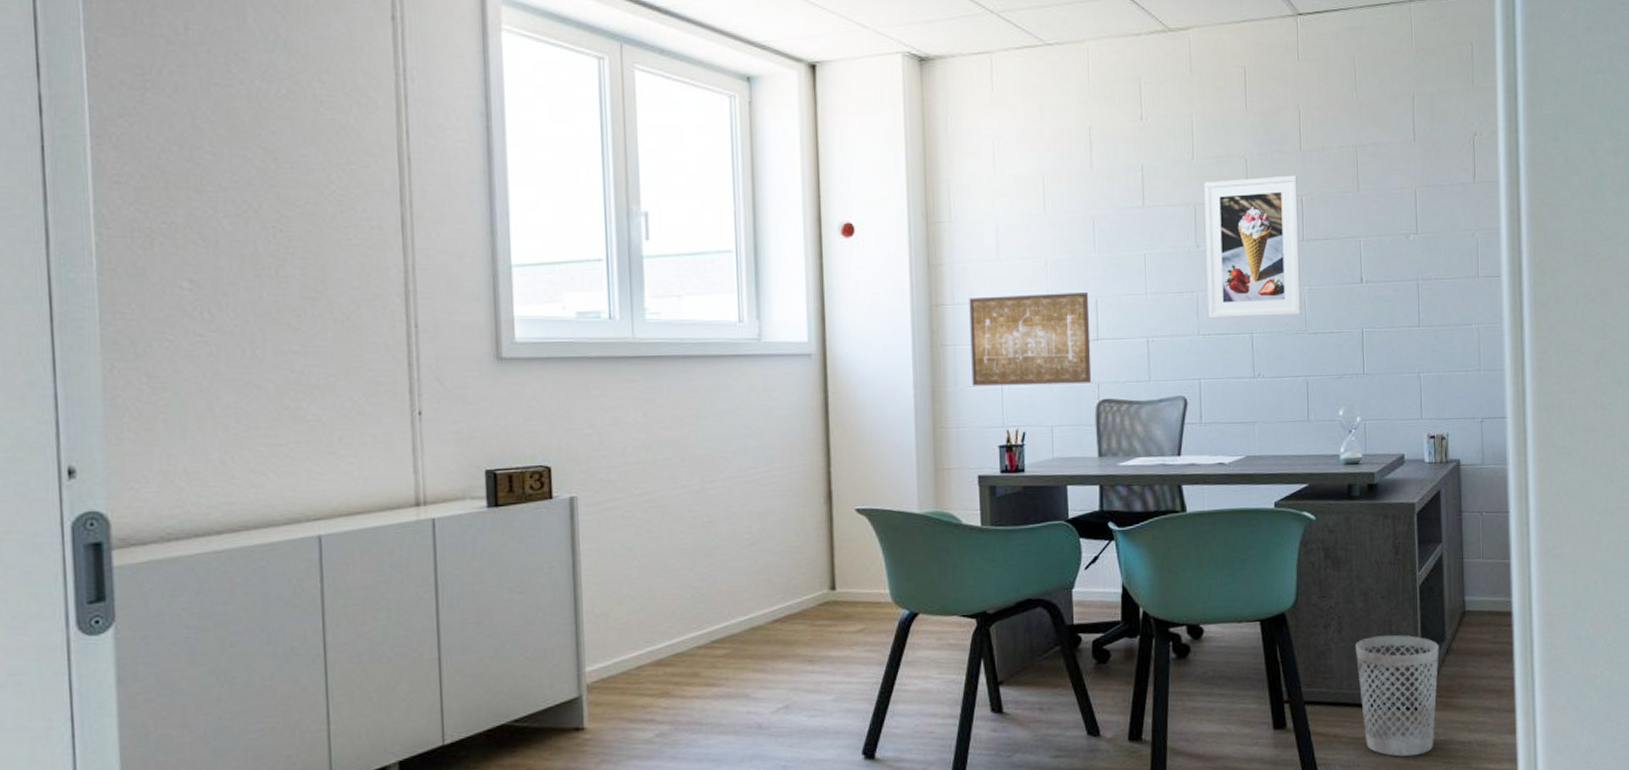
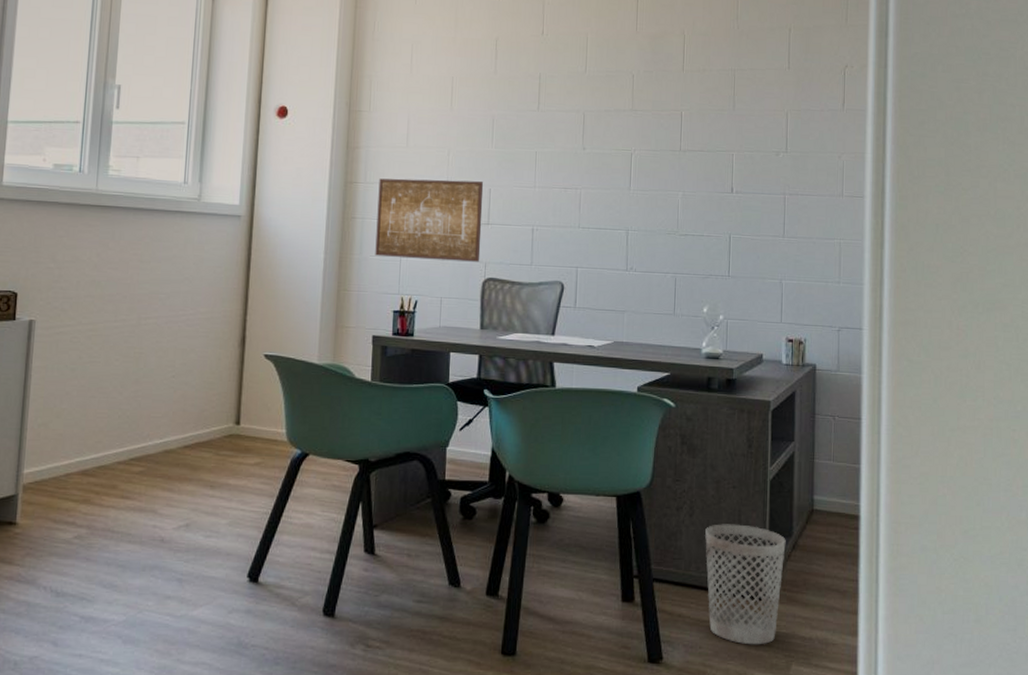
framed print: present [1204,175,1301,319] -> none [589,91,678,217]

